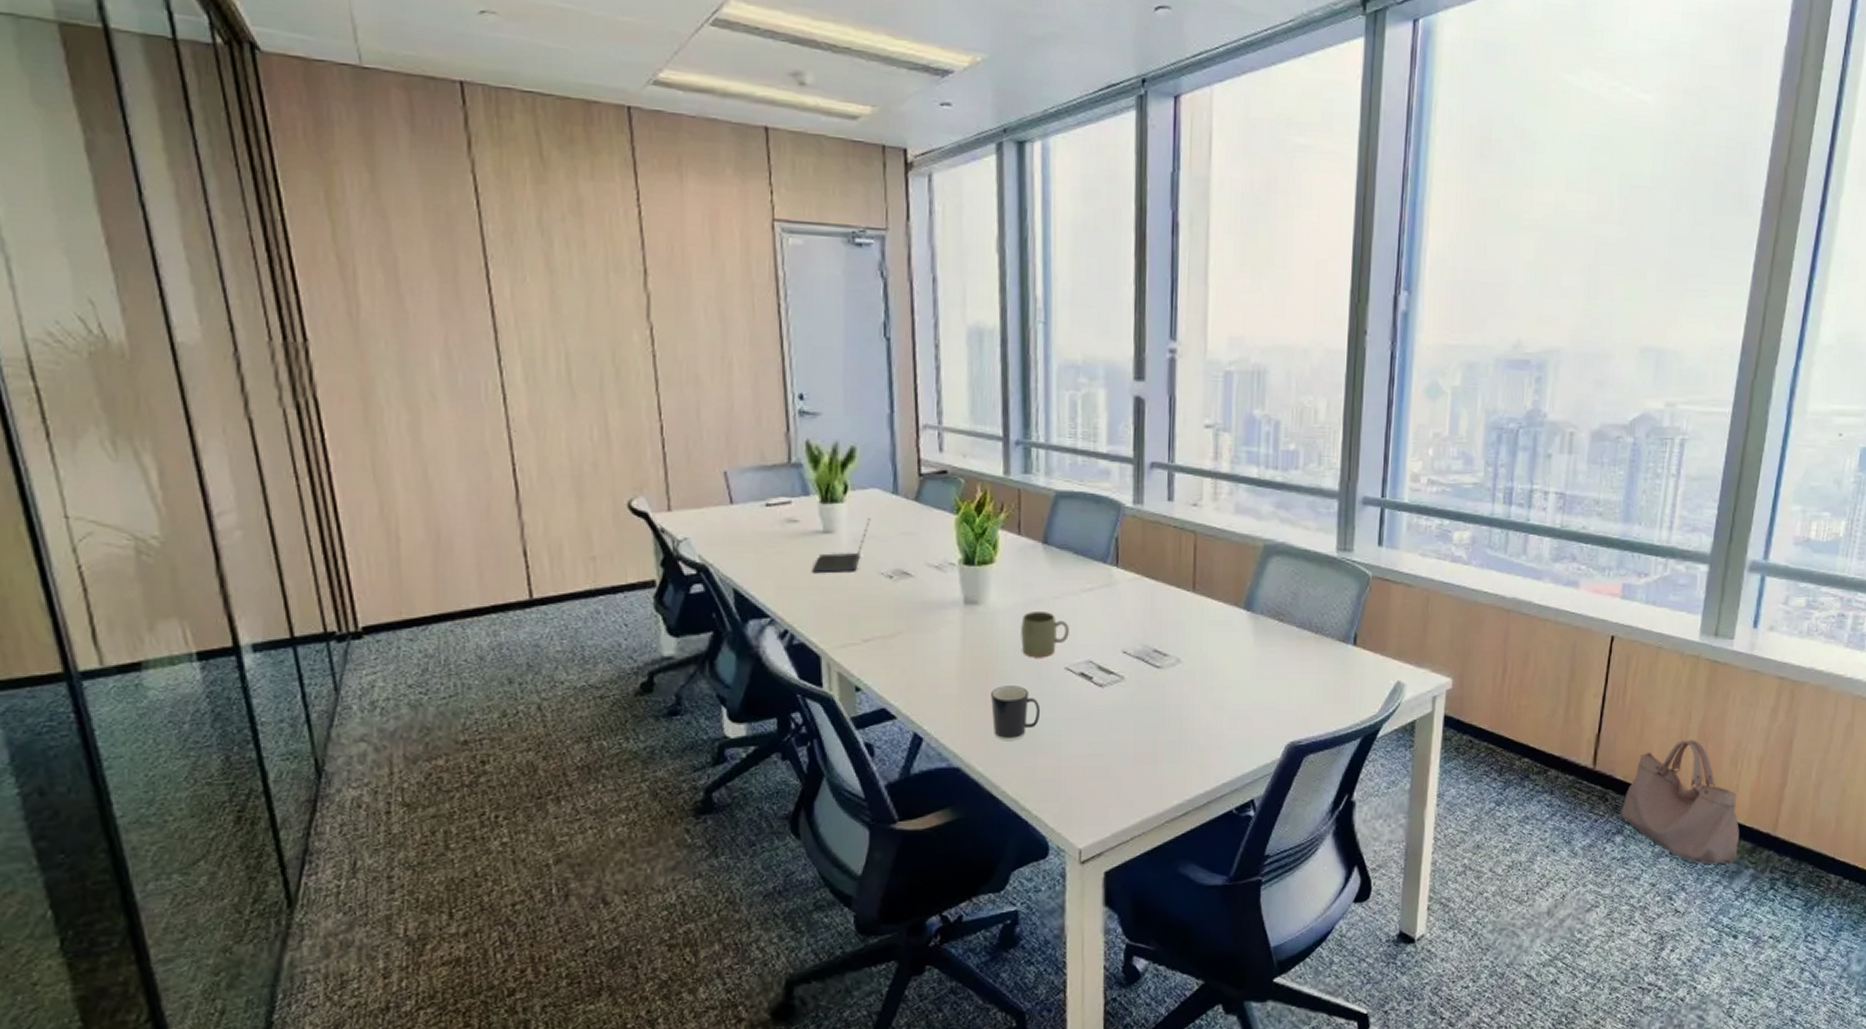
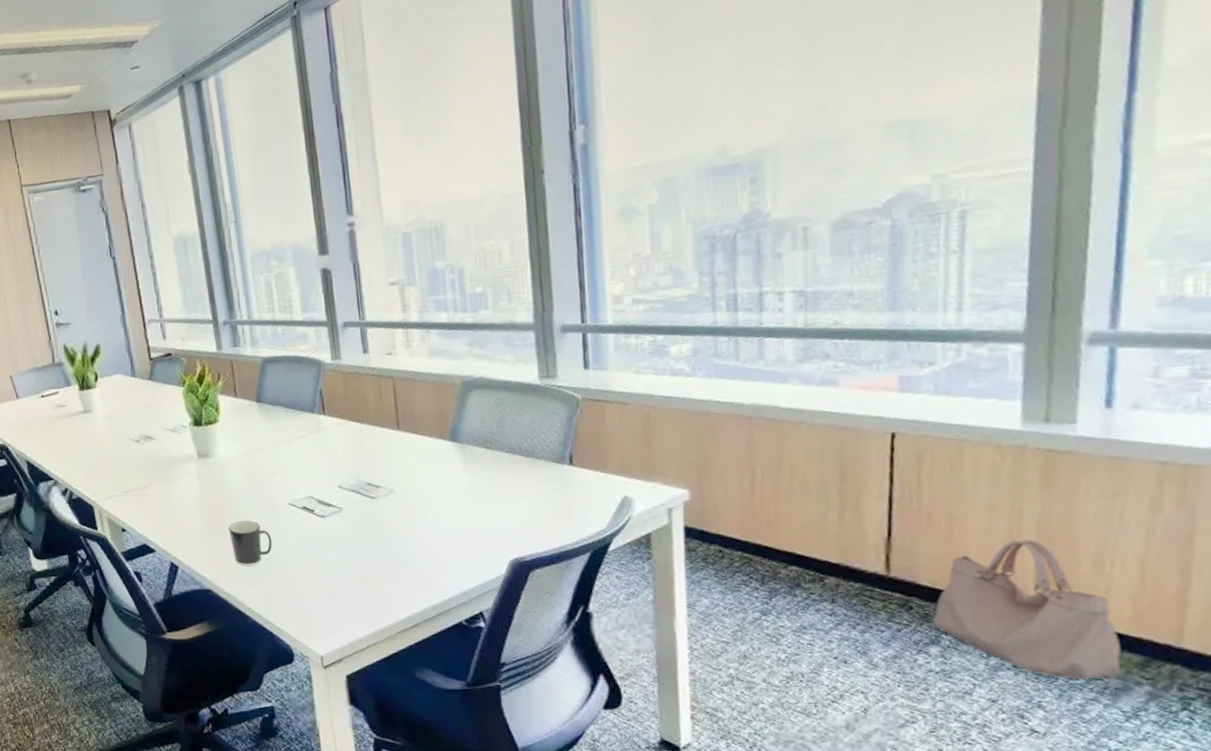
laptop computer: present [812,518,871,572] -> none [79,398,118,443]
mug: present [1021,612,1069,657] -> none [246,458,289,496]

